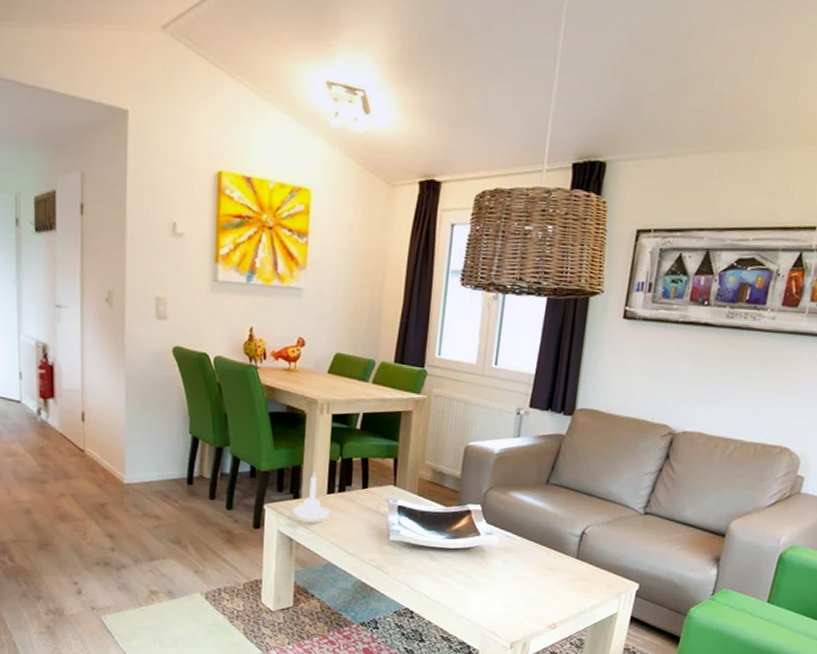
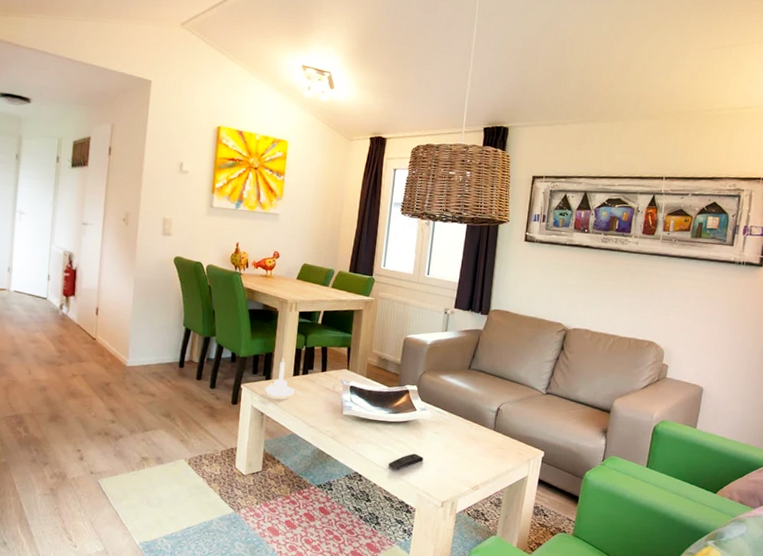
remote control: none [445,586,489,606] -> present [388,453,423,470]

